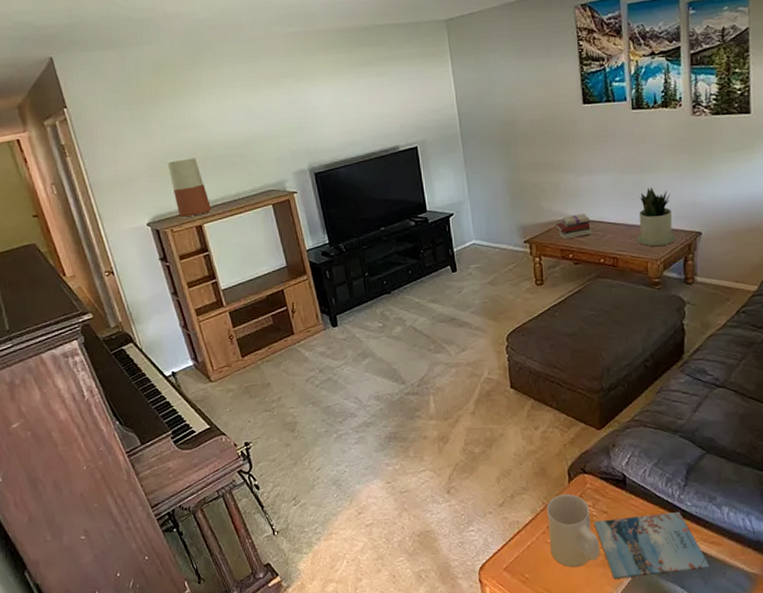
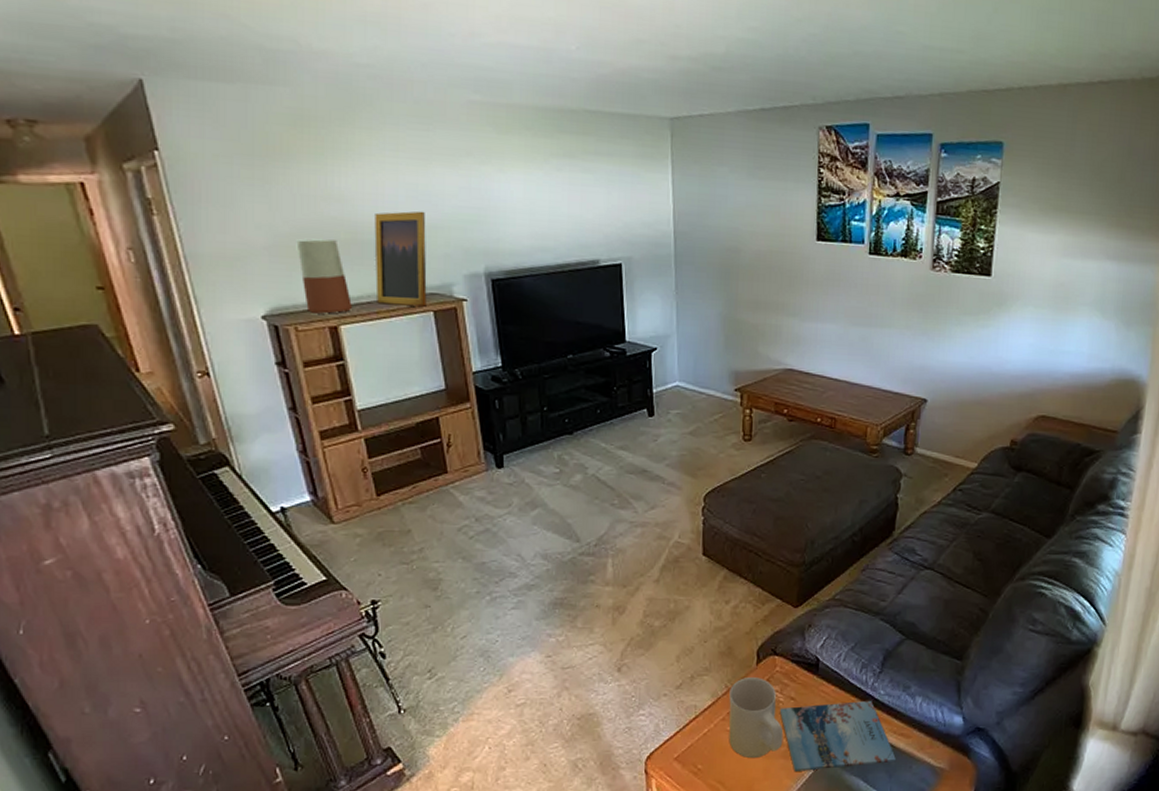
picture frame: none [222,126,267,204] -> present [374,211,427,307]
books: present [556,214,593,239] -> none [772,364,812,392]
planter: present [637,187,677,247] -> none [859,344,901,411]

